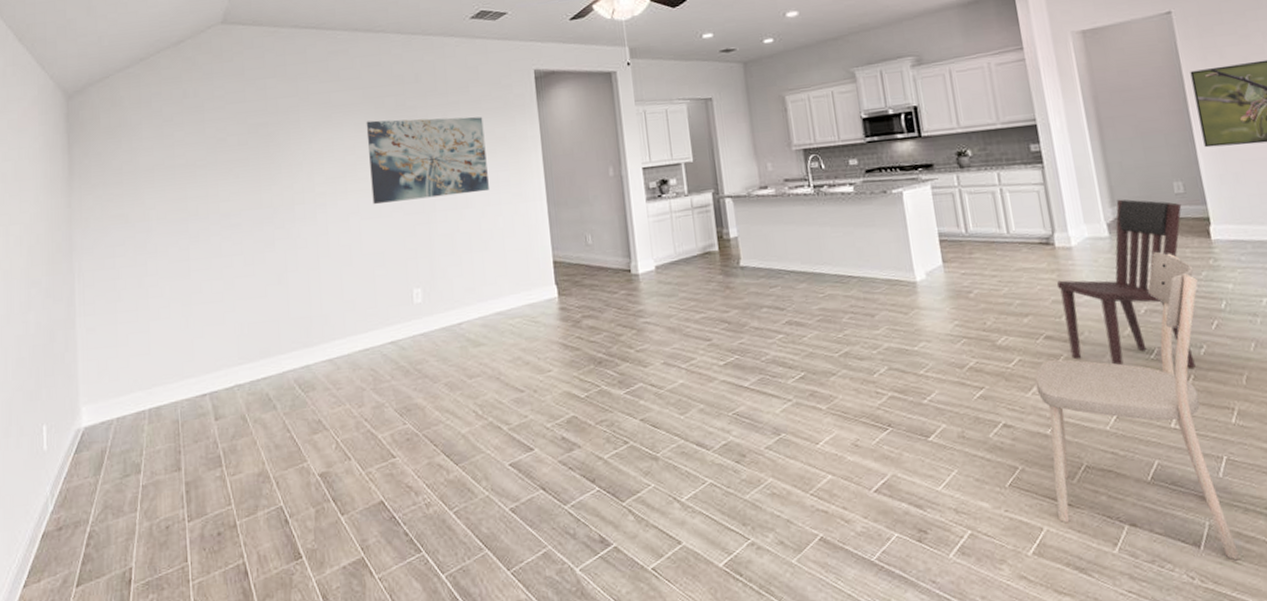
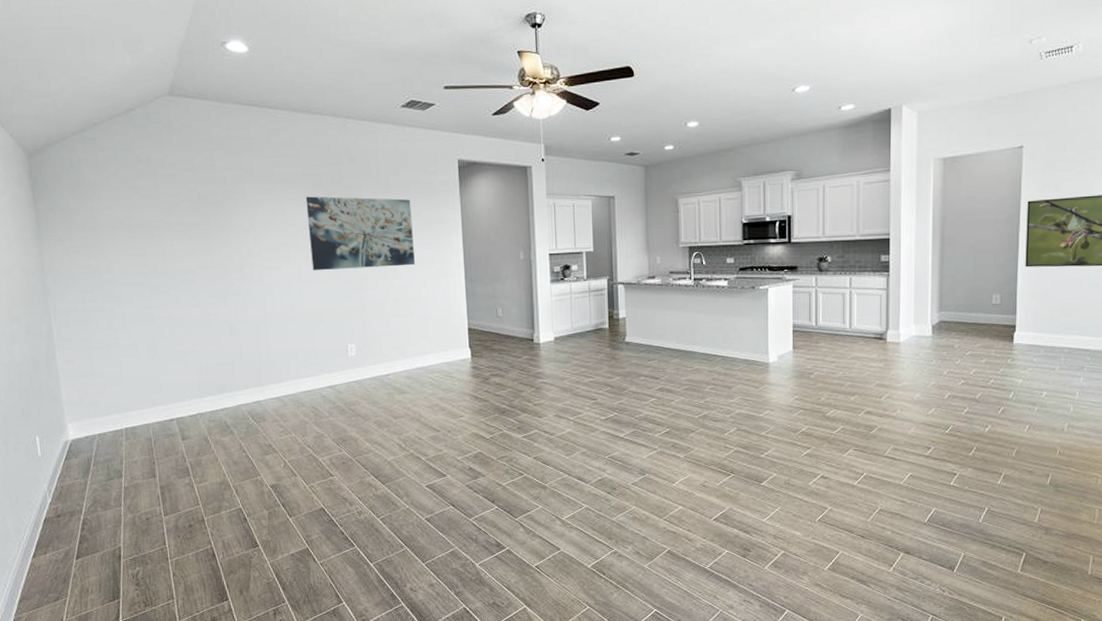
dining chair: present [1034,251,1239,560] -> none [851,350,995,580]
dining chair: present [1056,199,1196,368] -> none [882,306,996,442]

